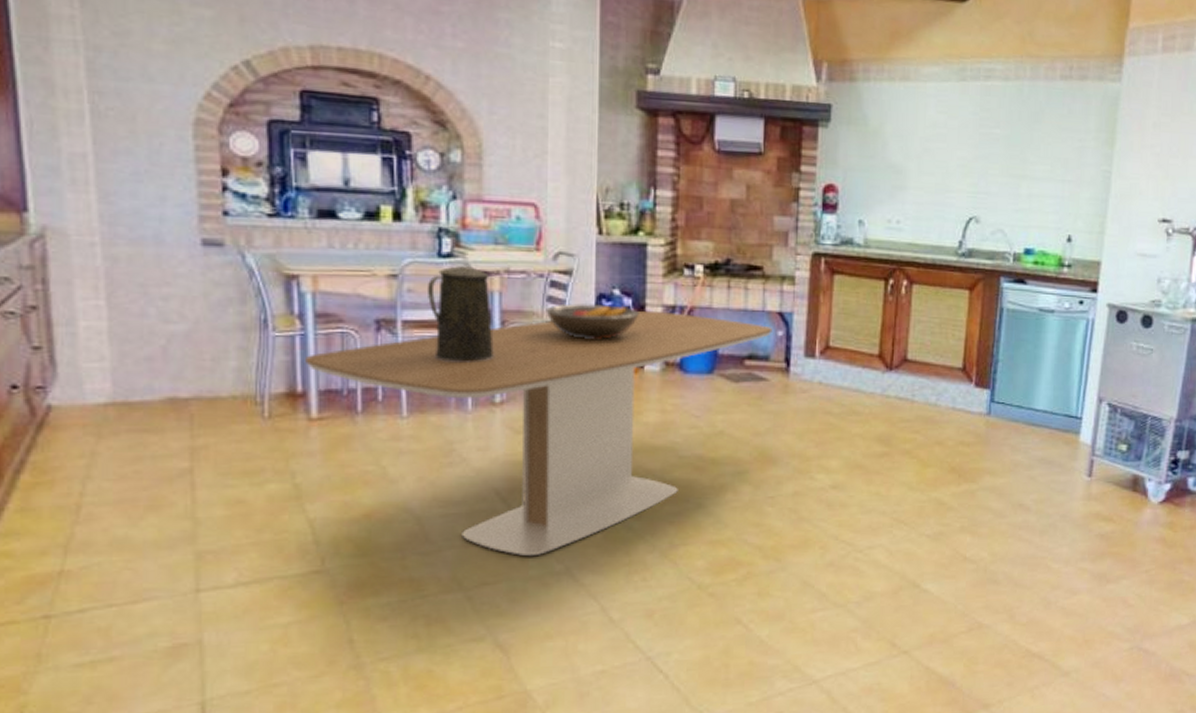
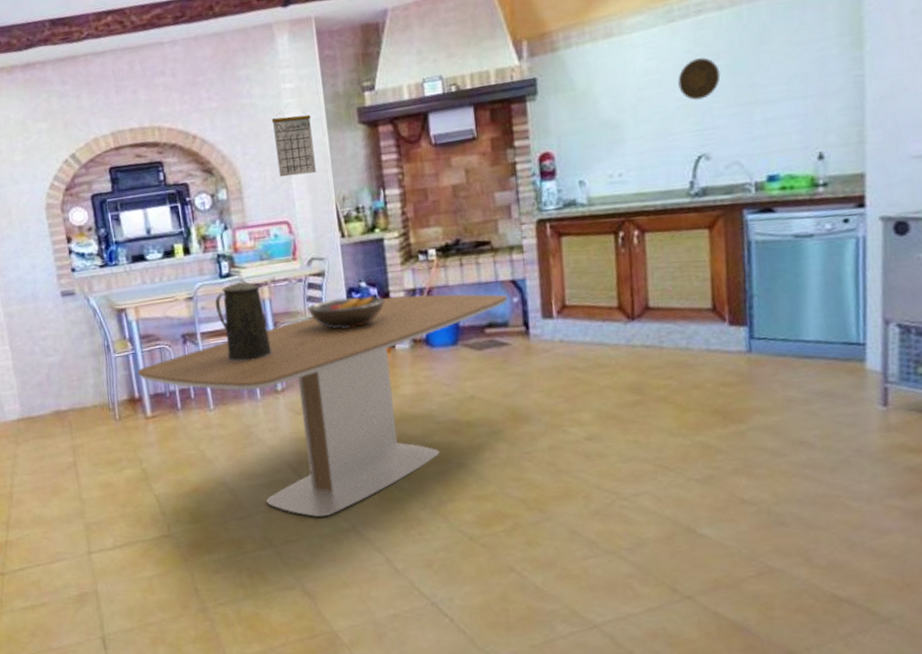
calendar: none [532,68,581,153] -> present [271,106,316,178]
decorative plate: none [961,122,998,163] -> present [678,57,721,101]

